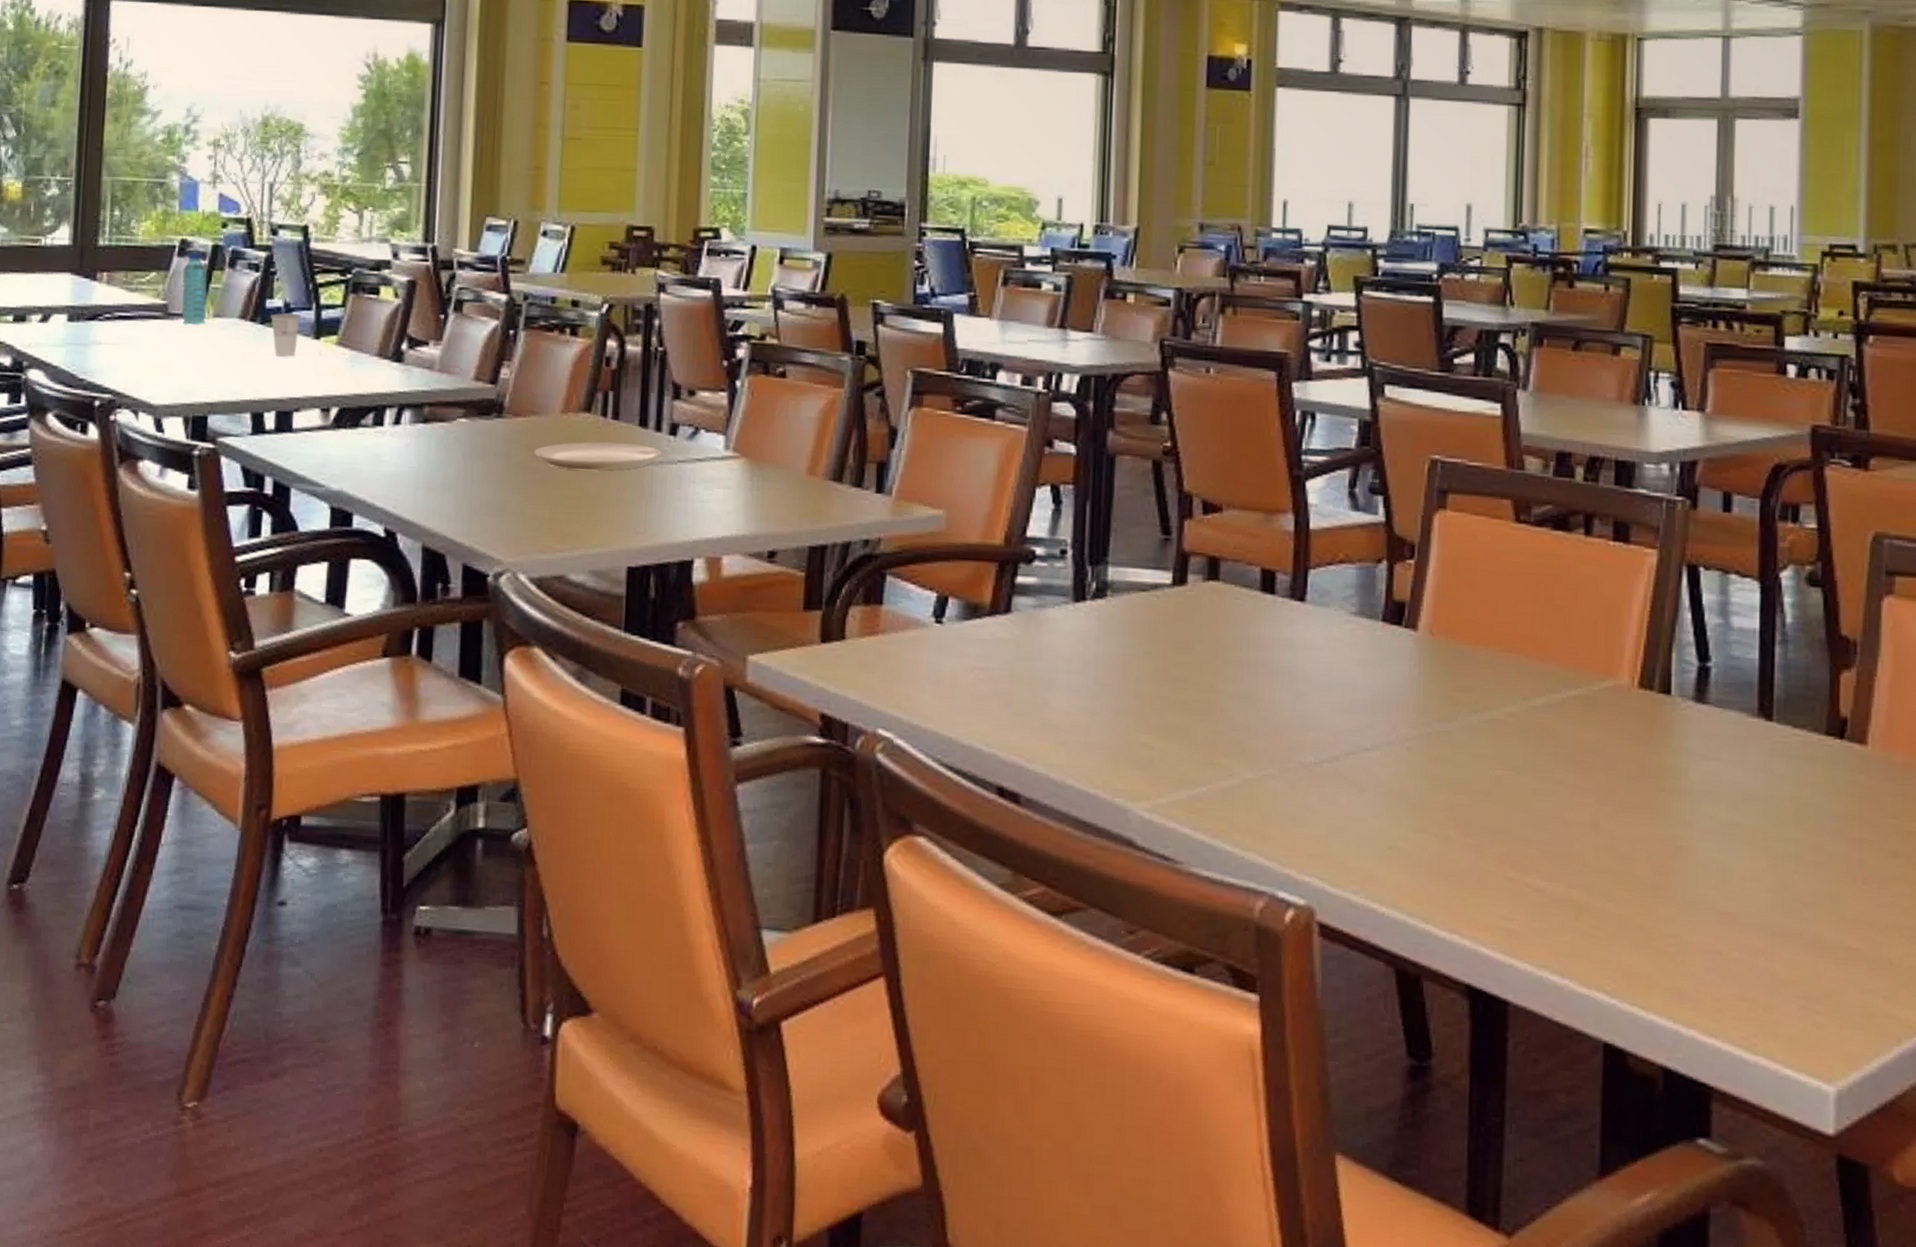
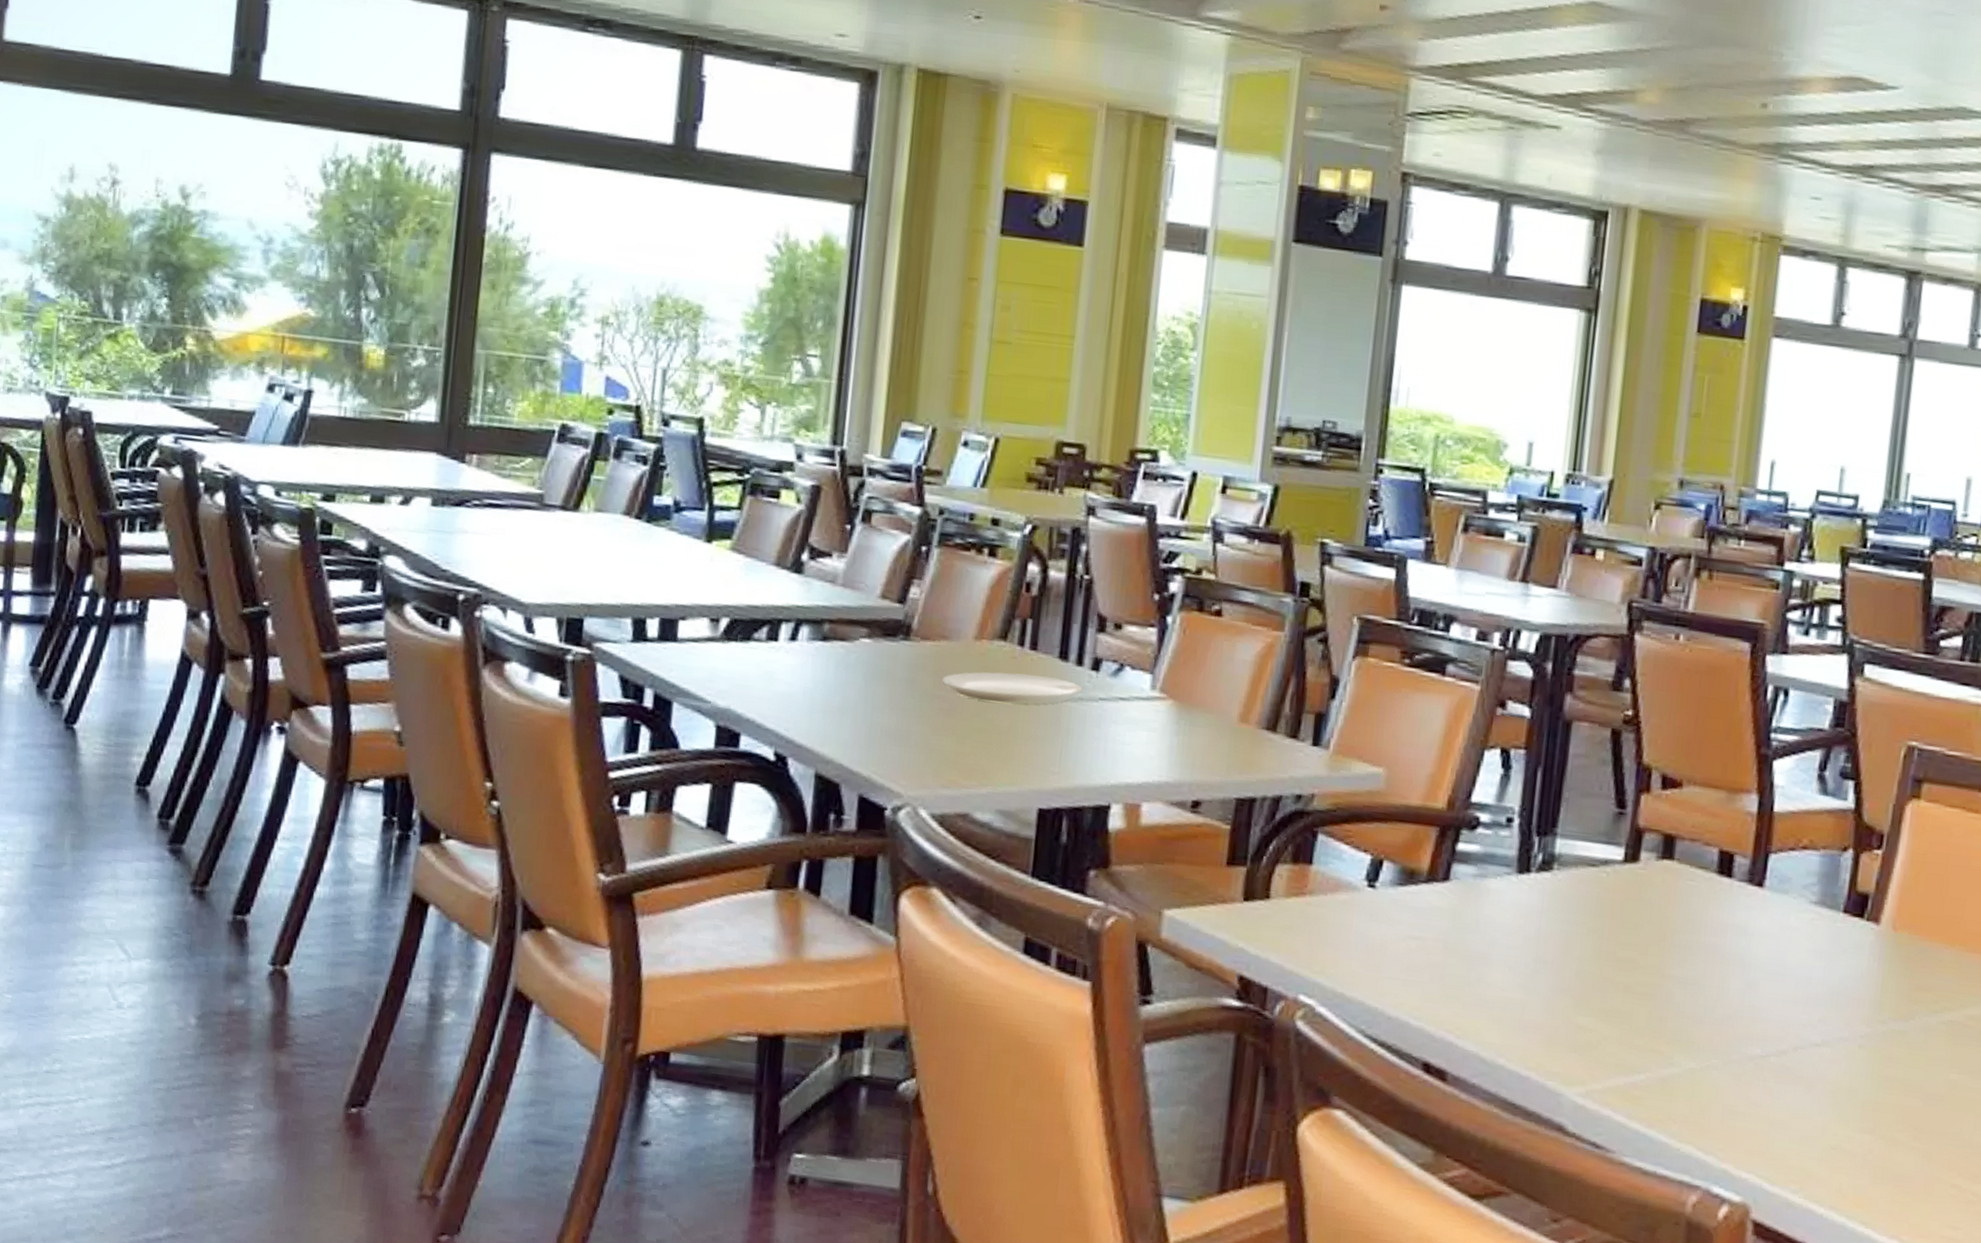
water bottle: present [181,251,208,326] -> none [559,438,589,520]
cup: present [270,313,301,357] -> none [657,512,692,560]

